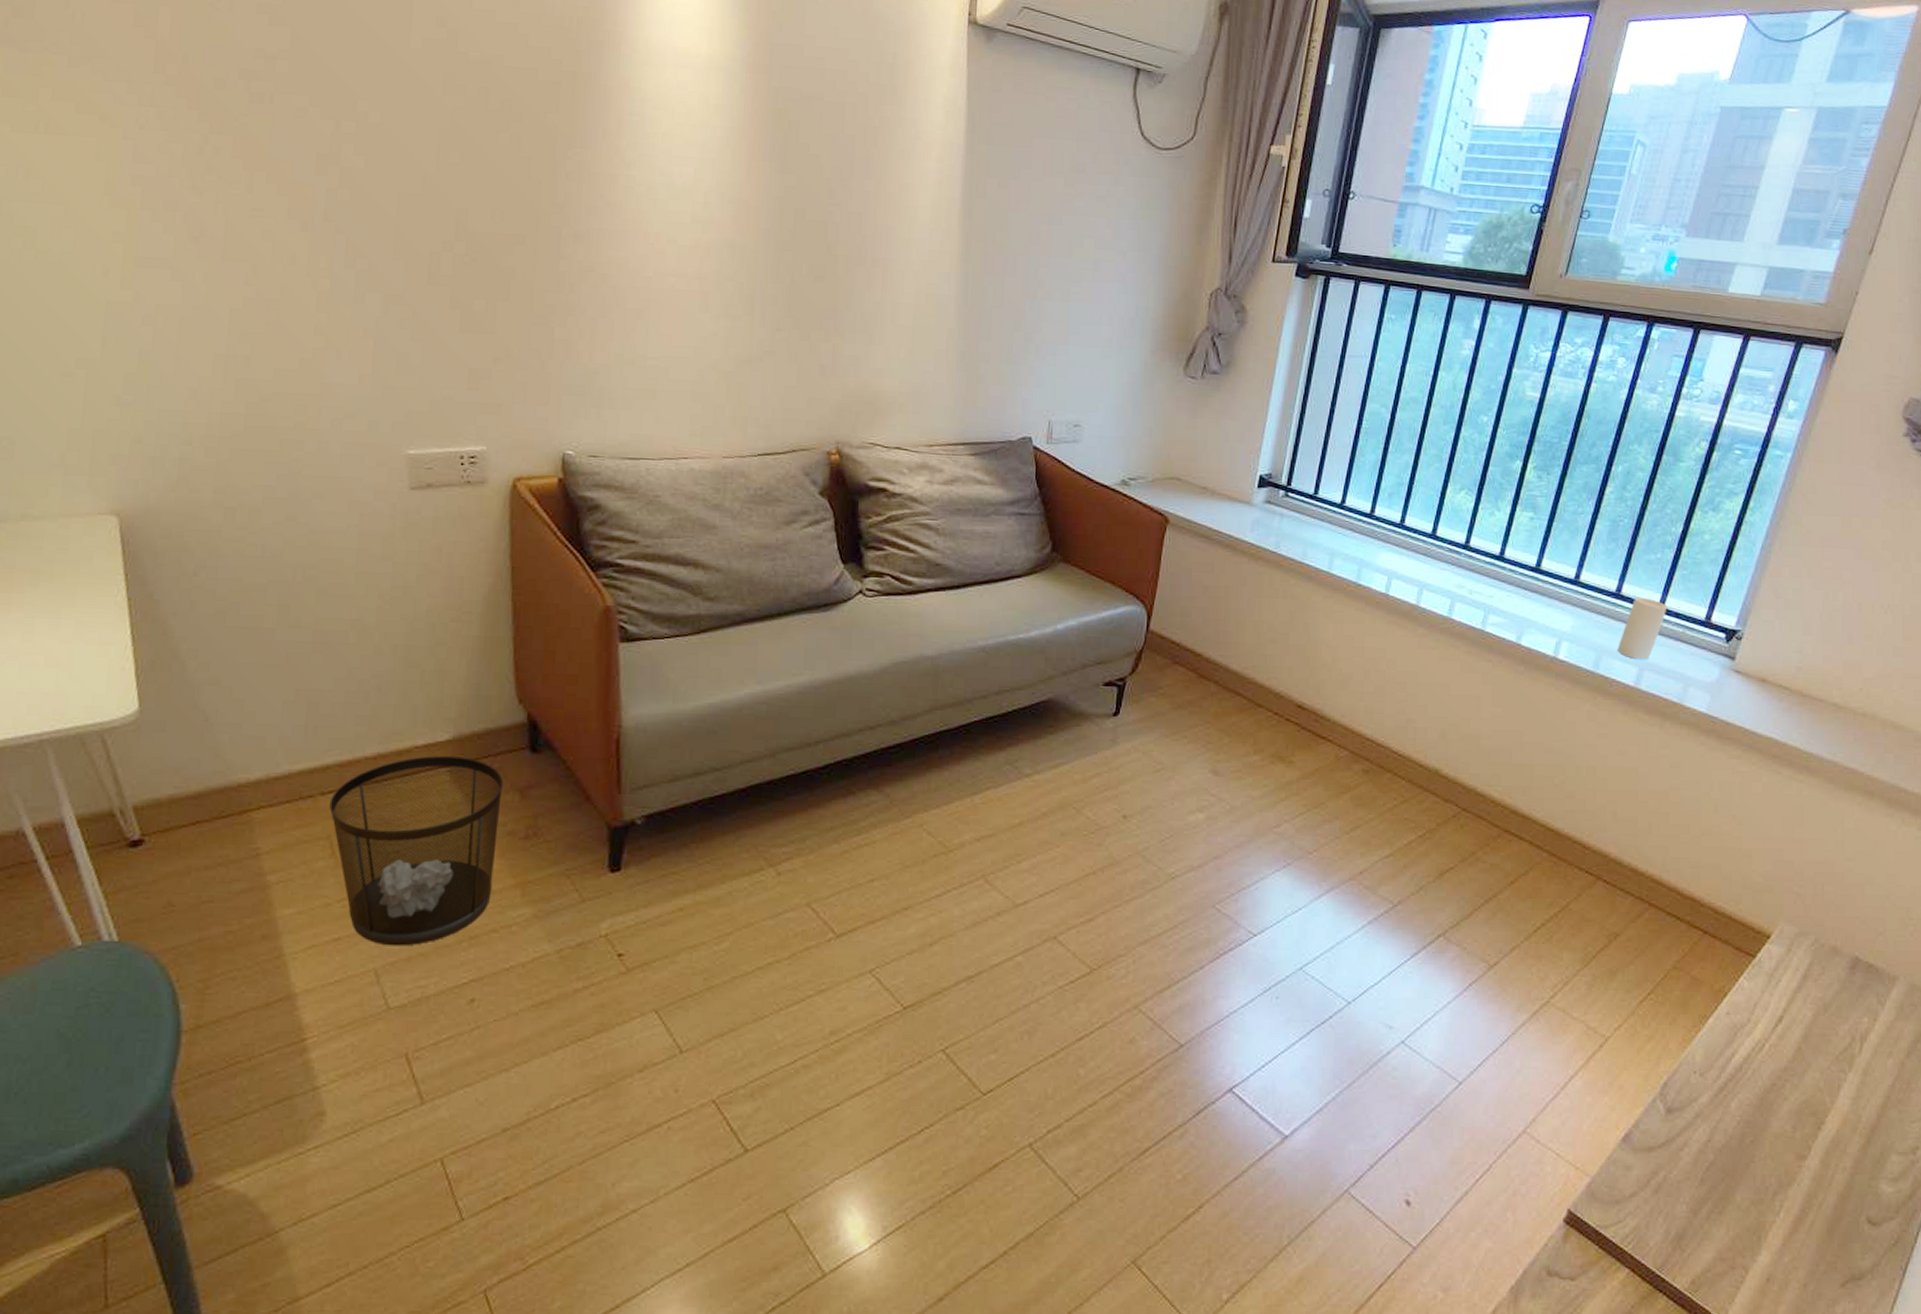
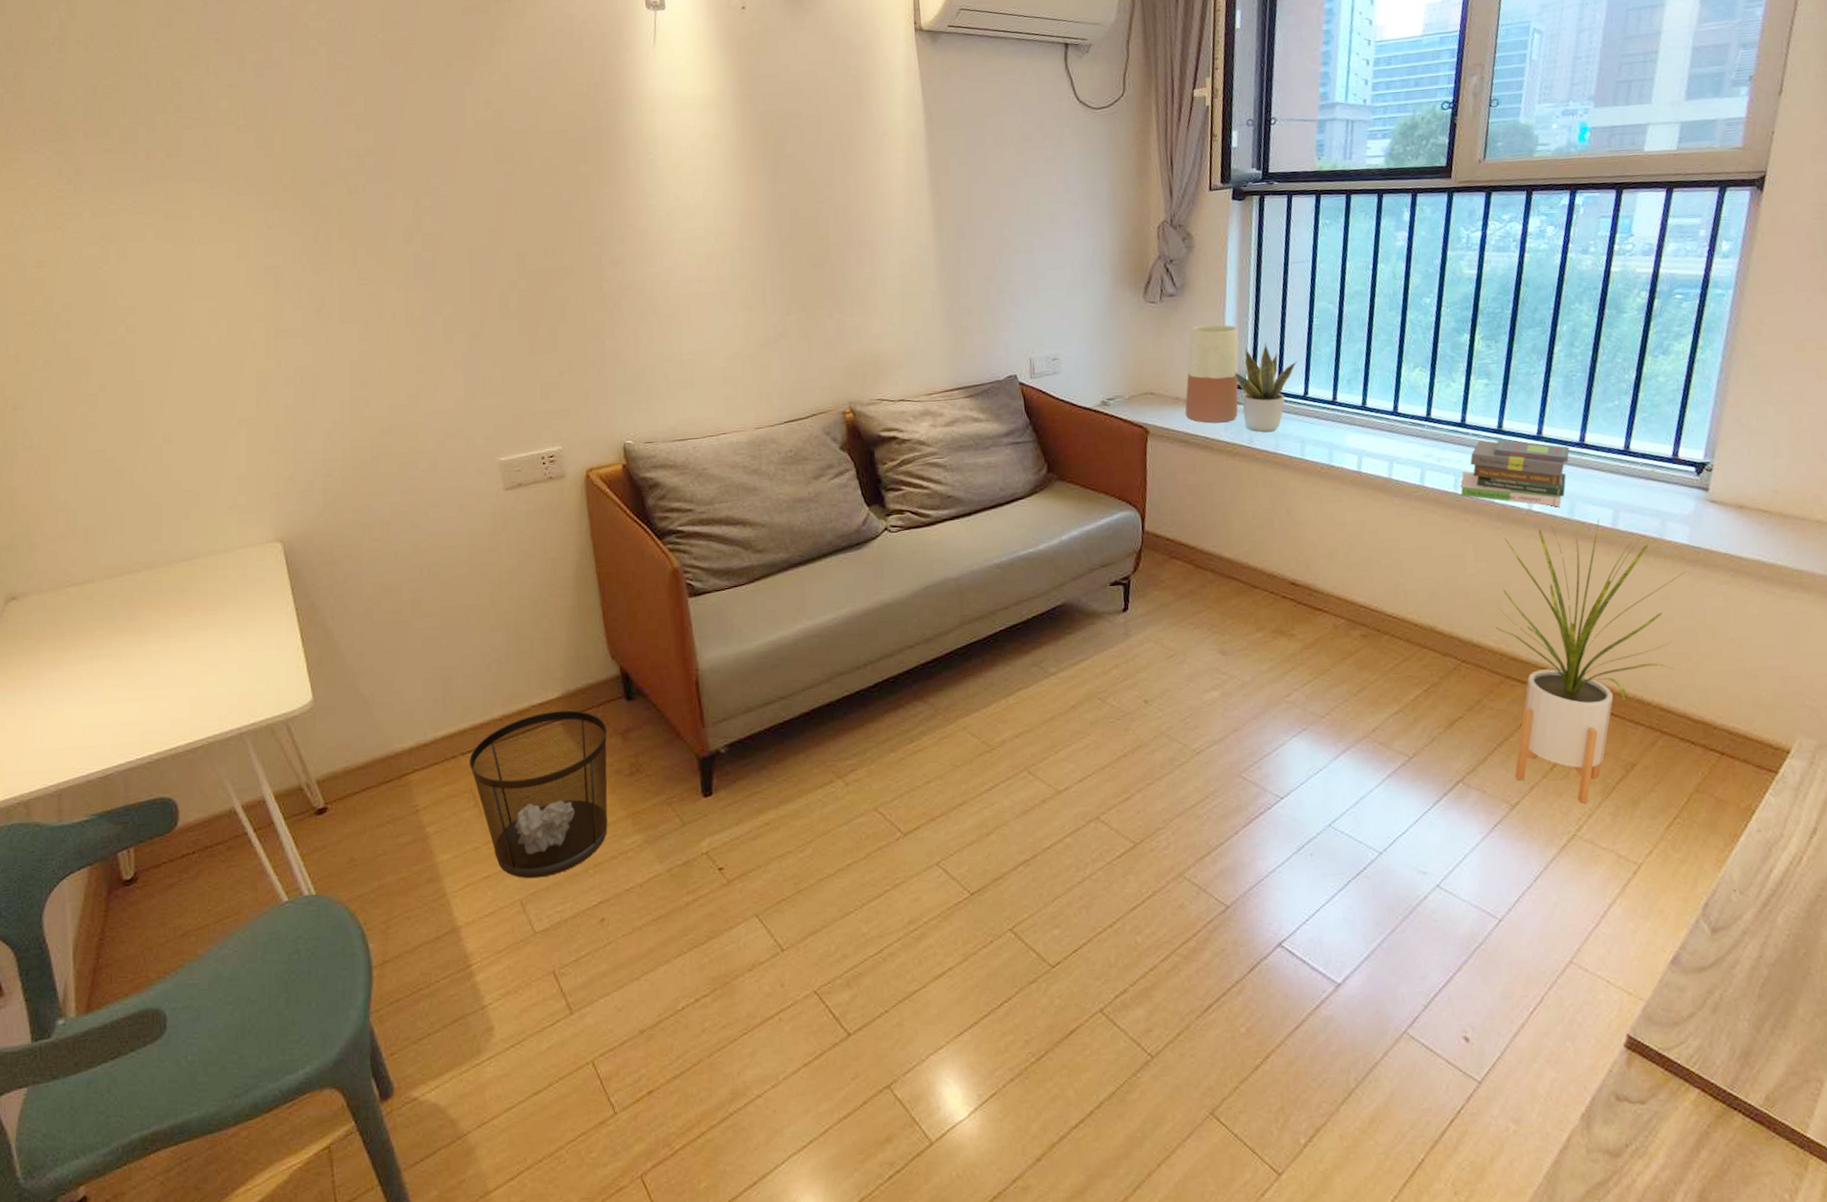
vase: none [1211,410,1281,522] -> present [1184,324,1239,424]
potted plant: none [1270,440,1339,538] -> present [1234,342,1297,432]
books: none [1487,576,1605,658] -> present [1460,439,1570,508]
house plant: none [1498,676,1701,970] -> present [1495,519,1687,803]
candle: present [1617,597,1667,661] -> none [1589,443,1633,503]

